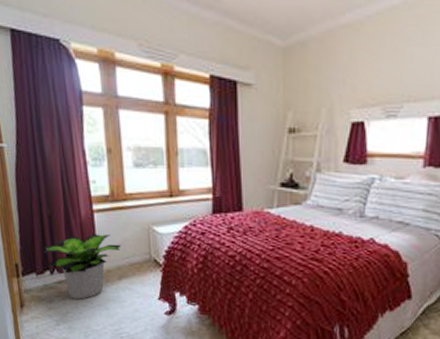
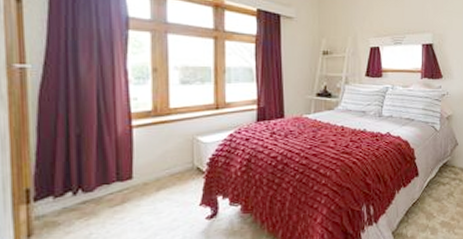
potted plant: present [43,234,122,300] -> none [67,148,162,218]

